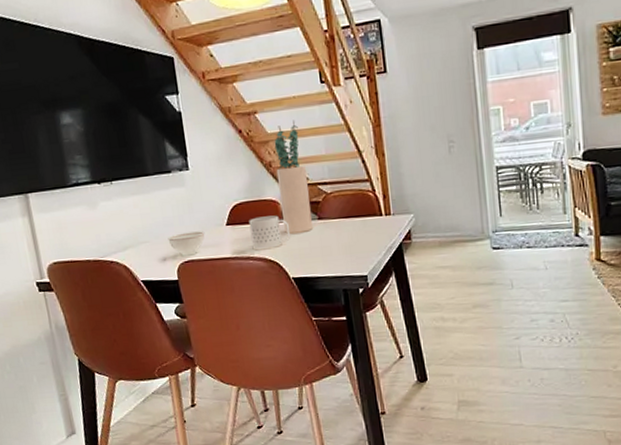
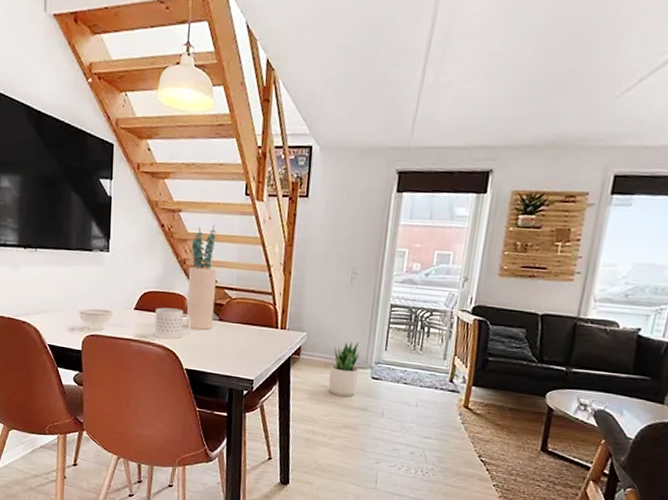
planter: none [446,213,478,276] -> present [328,341,361,398]

